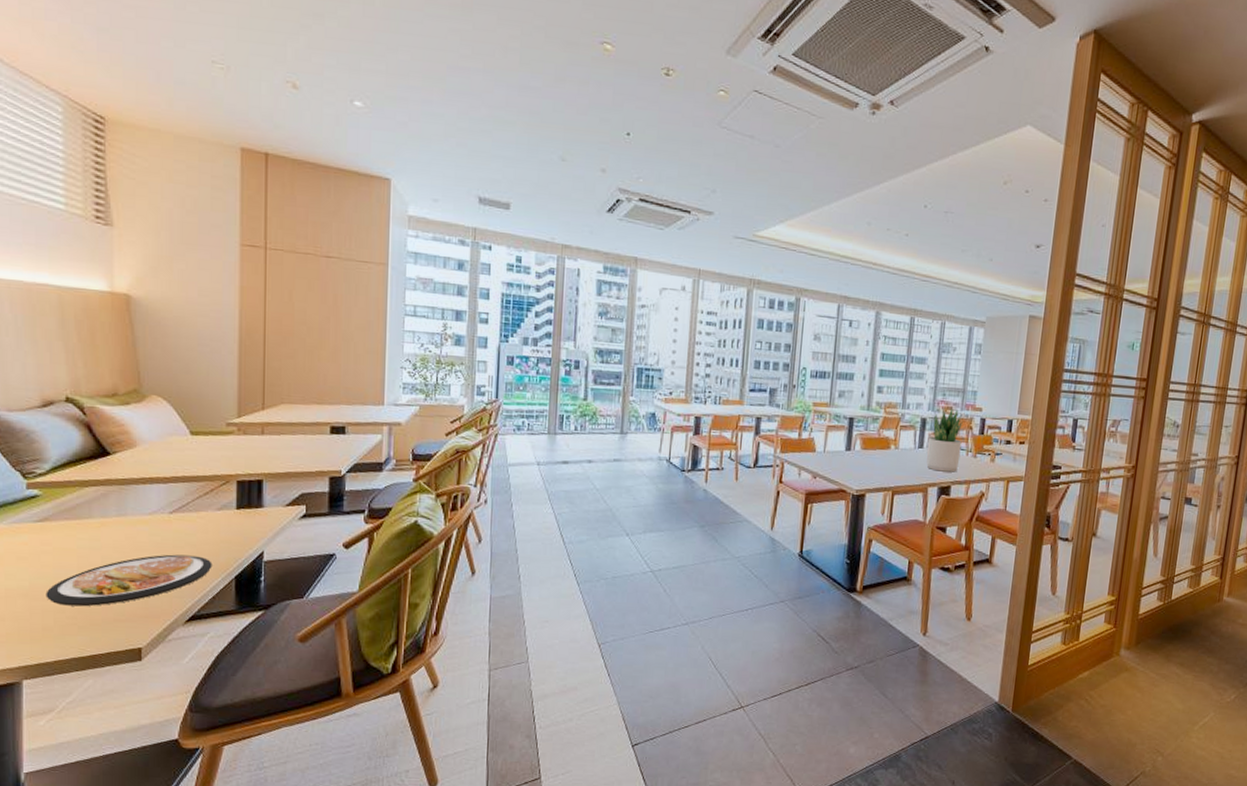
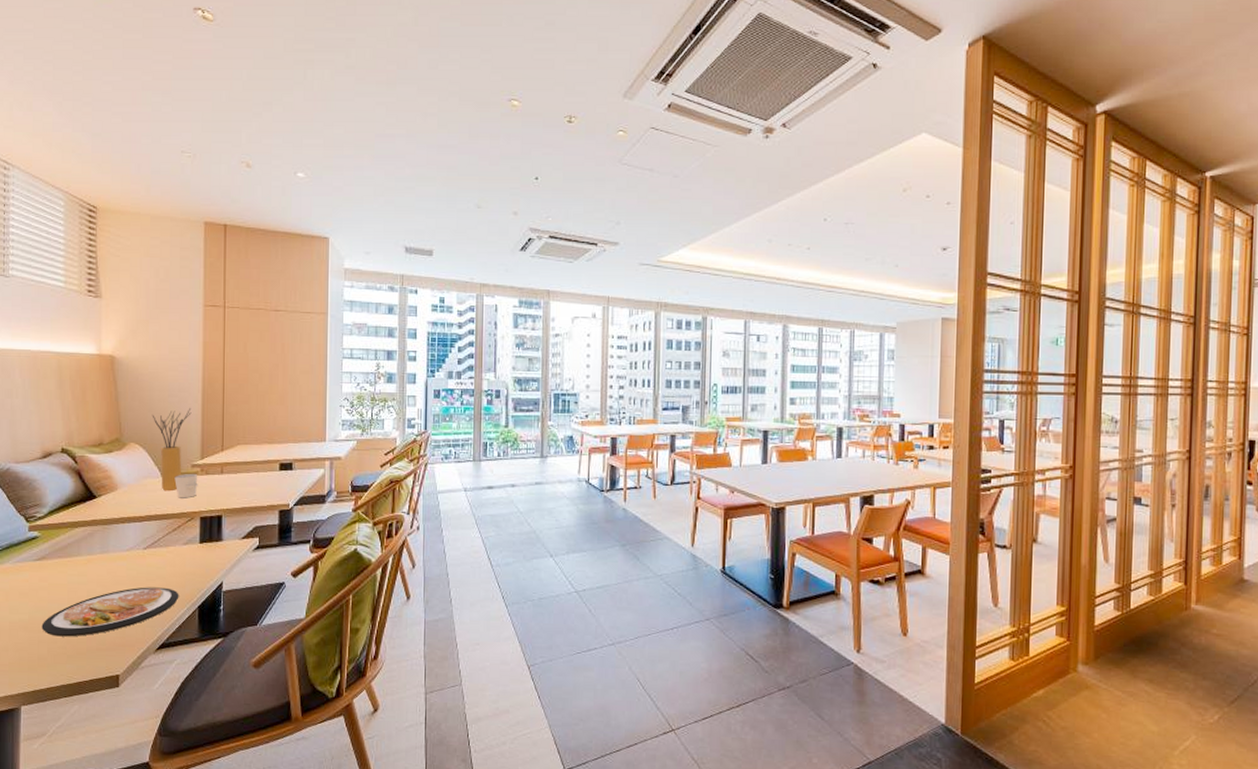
vase: none [177,360,226,451] -> present [152,408,192,491]
cup: none [206,432,234,460] -> present [174,473,198,499]
planter: present [926,409,963,472] -> none [845,417,882,481]

